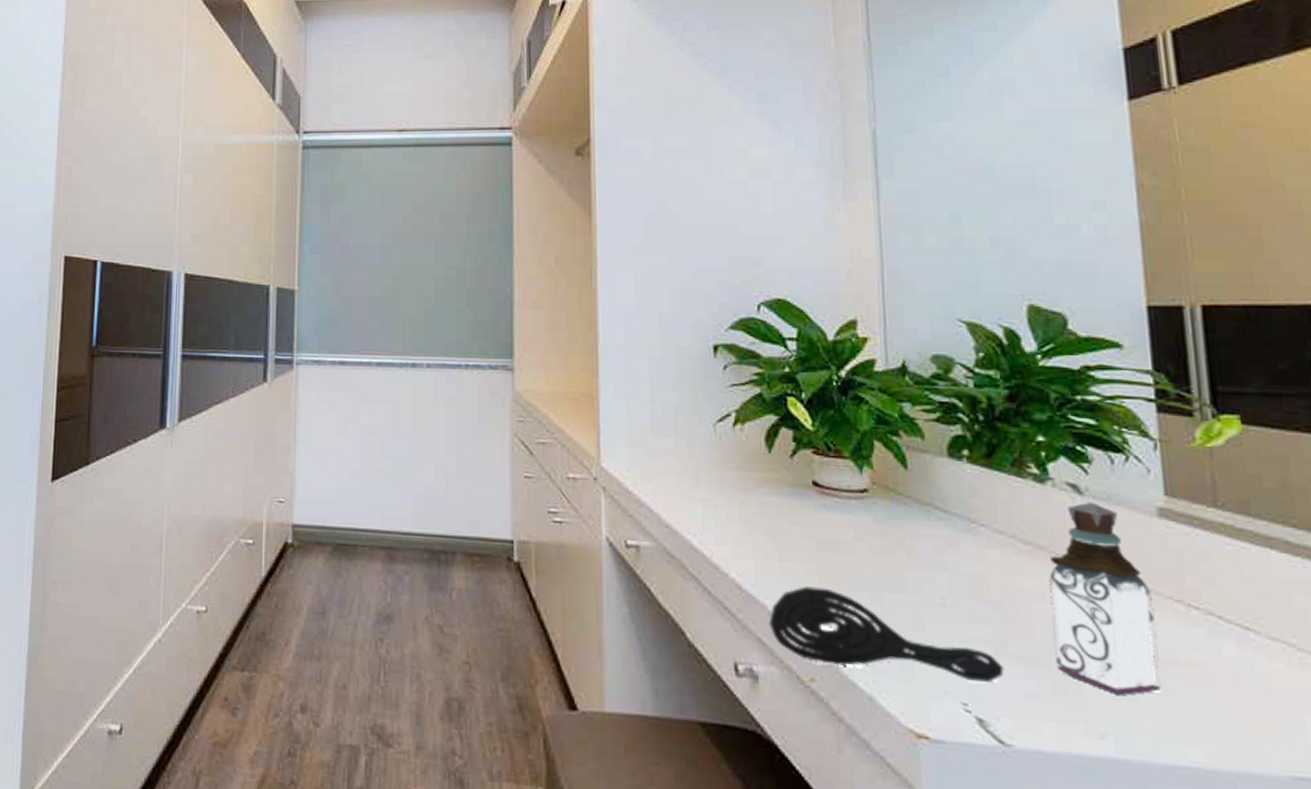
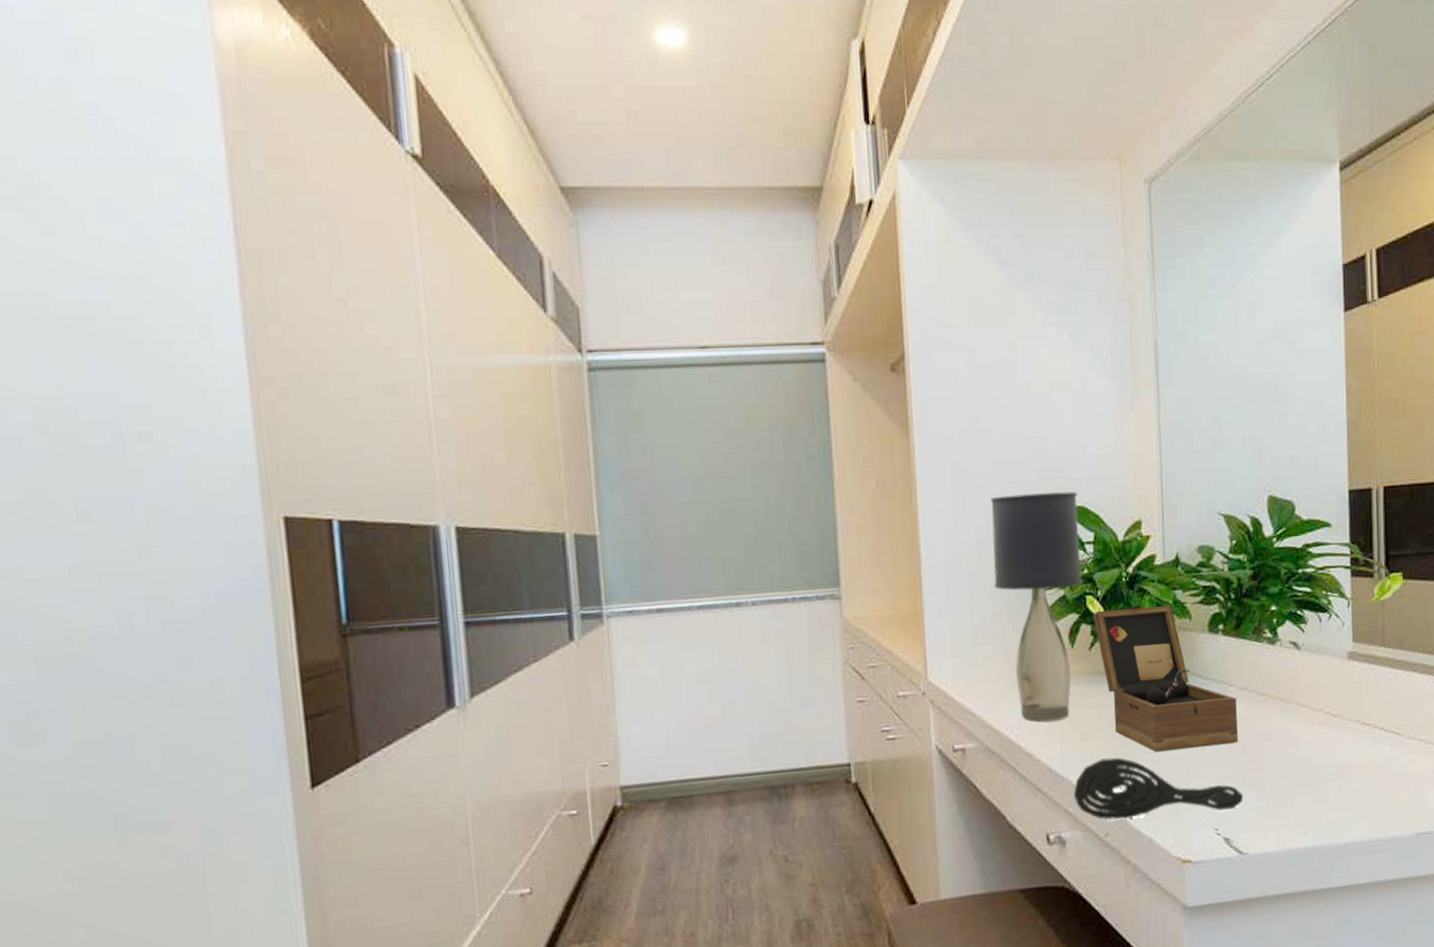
table lamp: none [677,282,784,533] -> present [991,491,1083,722]
wooden box: none [796,413,994,599] -> present [1093,604,1238,752]
perfume bottle: present [1049,501,1162,696] -> none [1275,654,1344,800]

